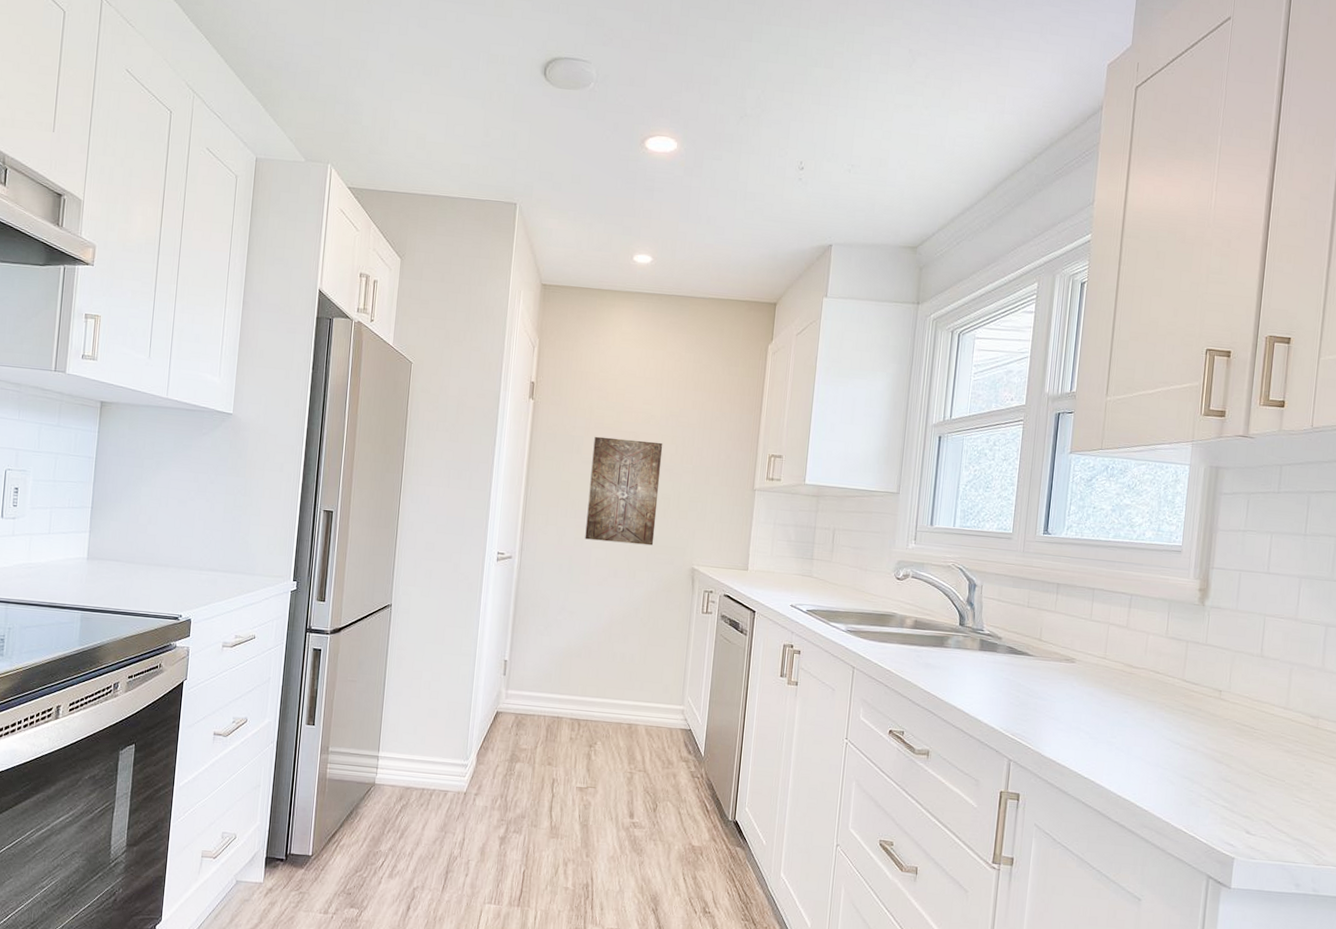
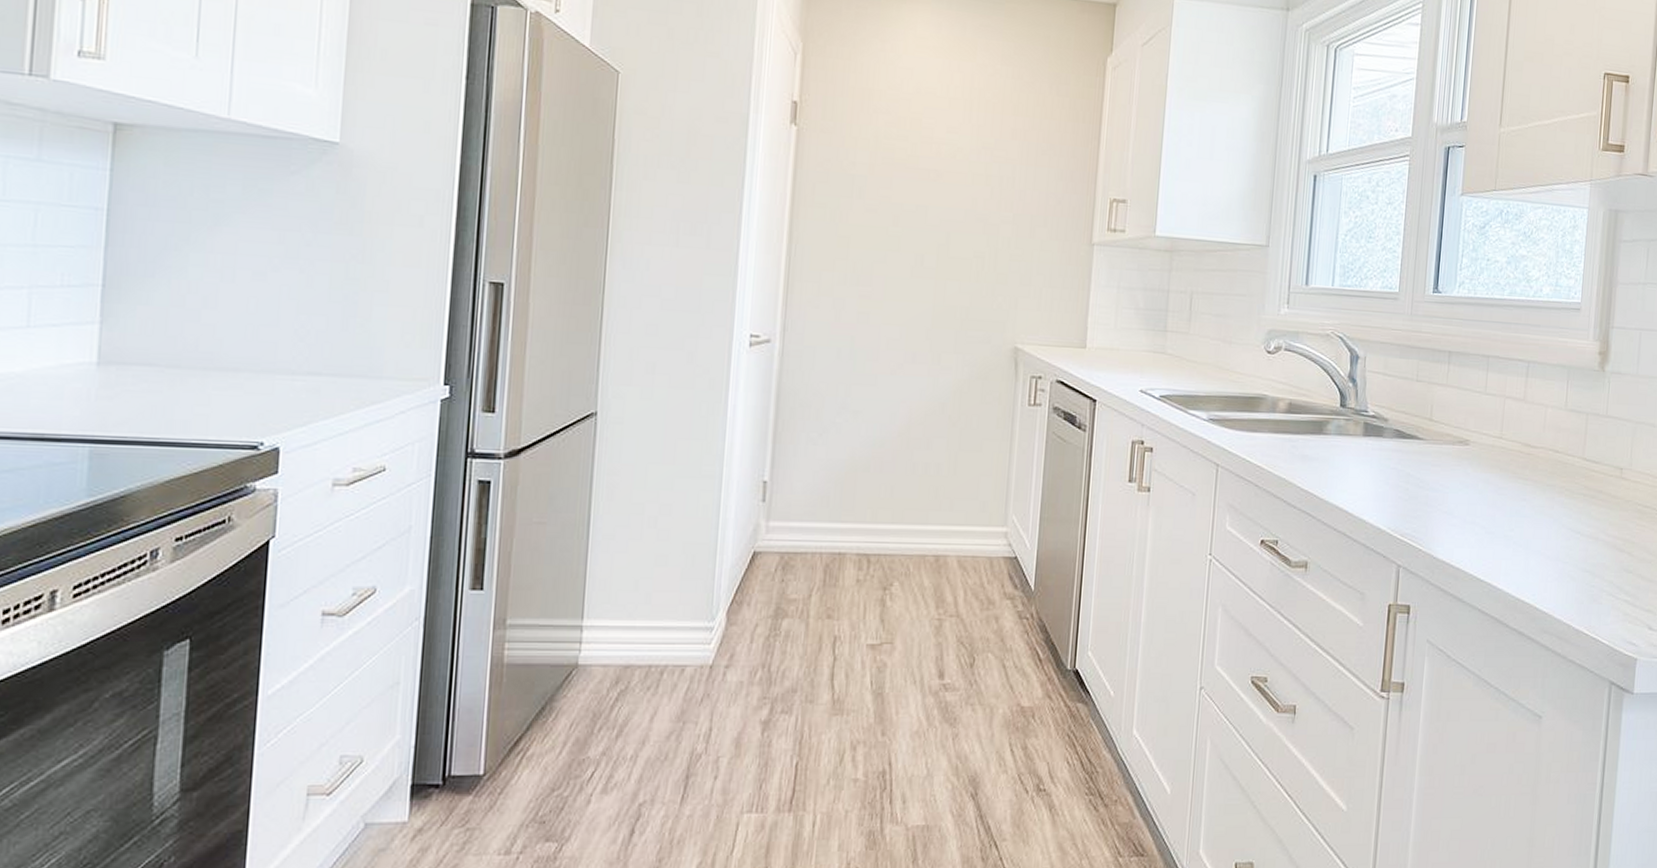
wall art: present [585,436,663,546] -> none [871,175,974,320]

